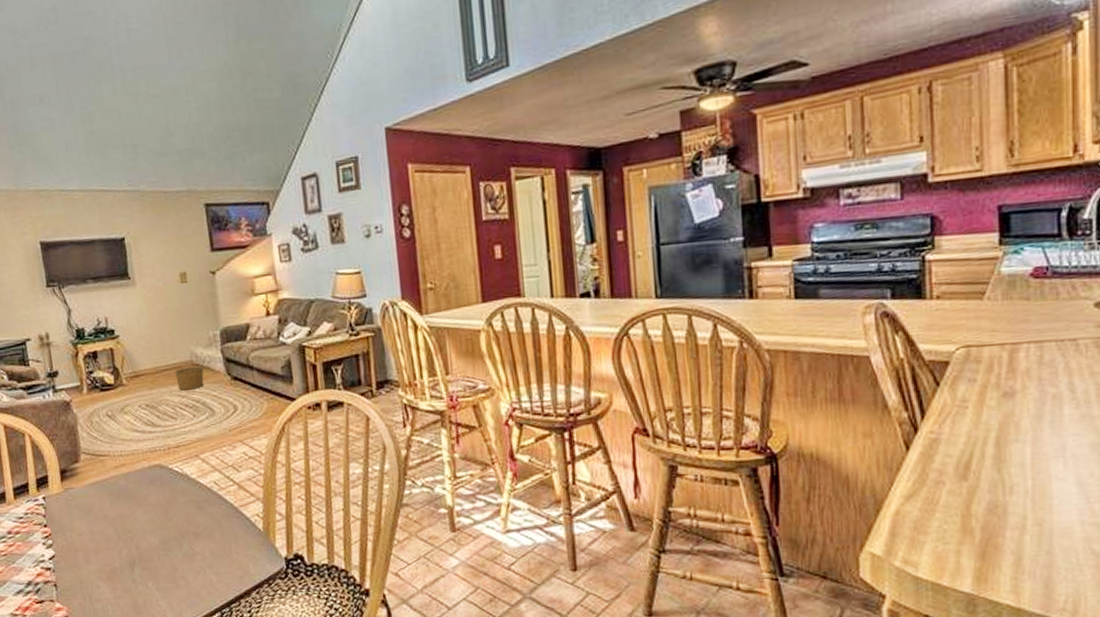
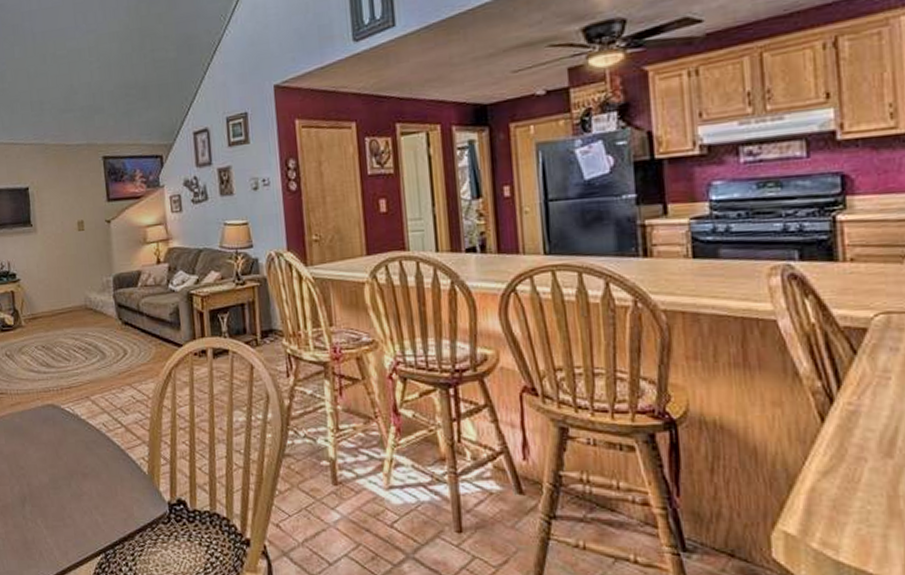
basket: present [175,366,204,391] -> none [70,310,97,333]

